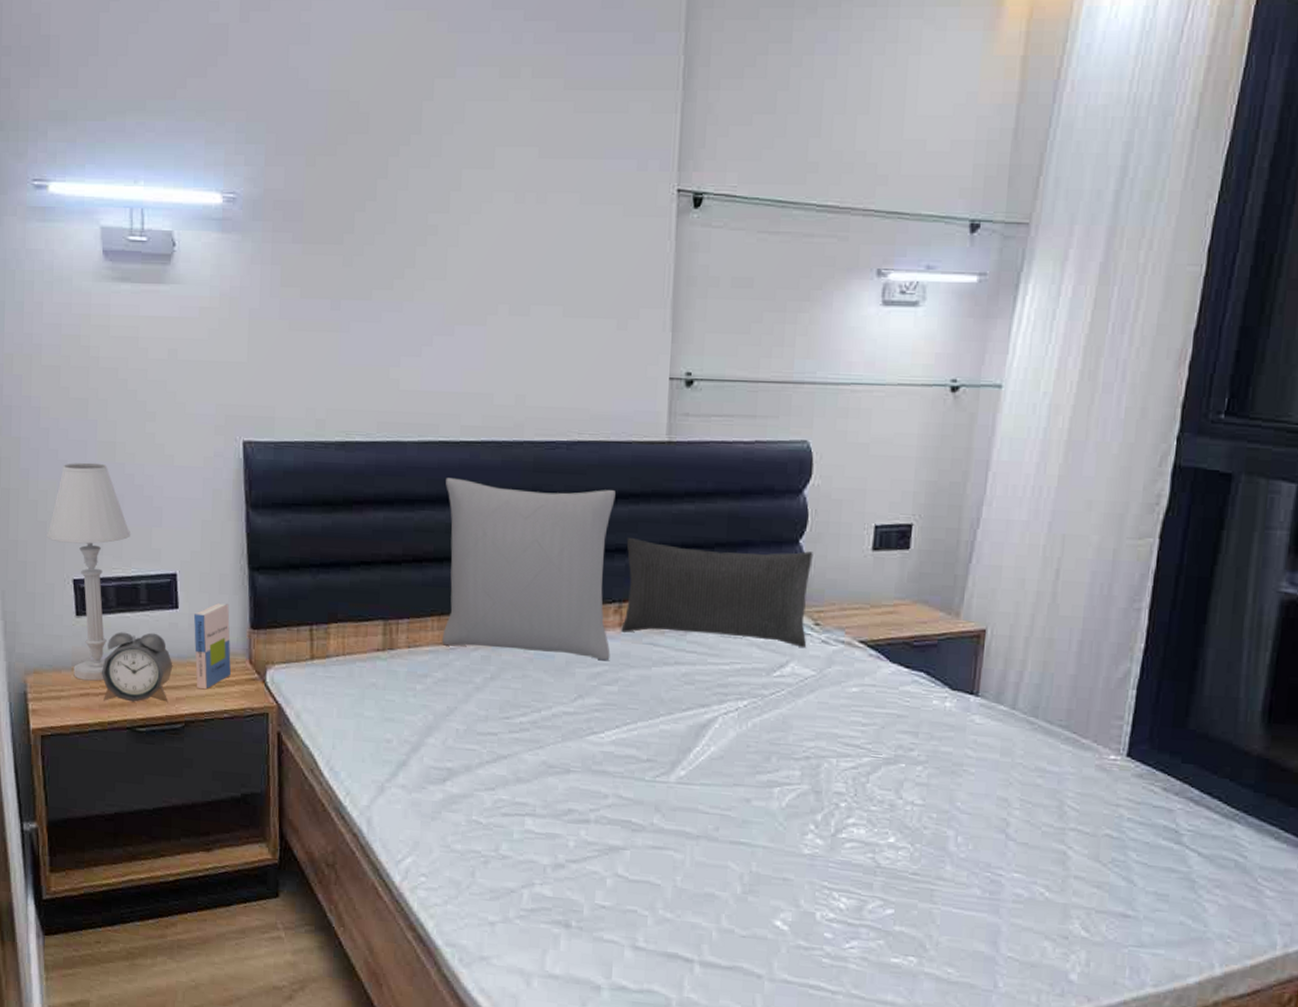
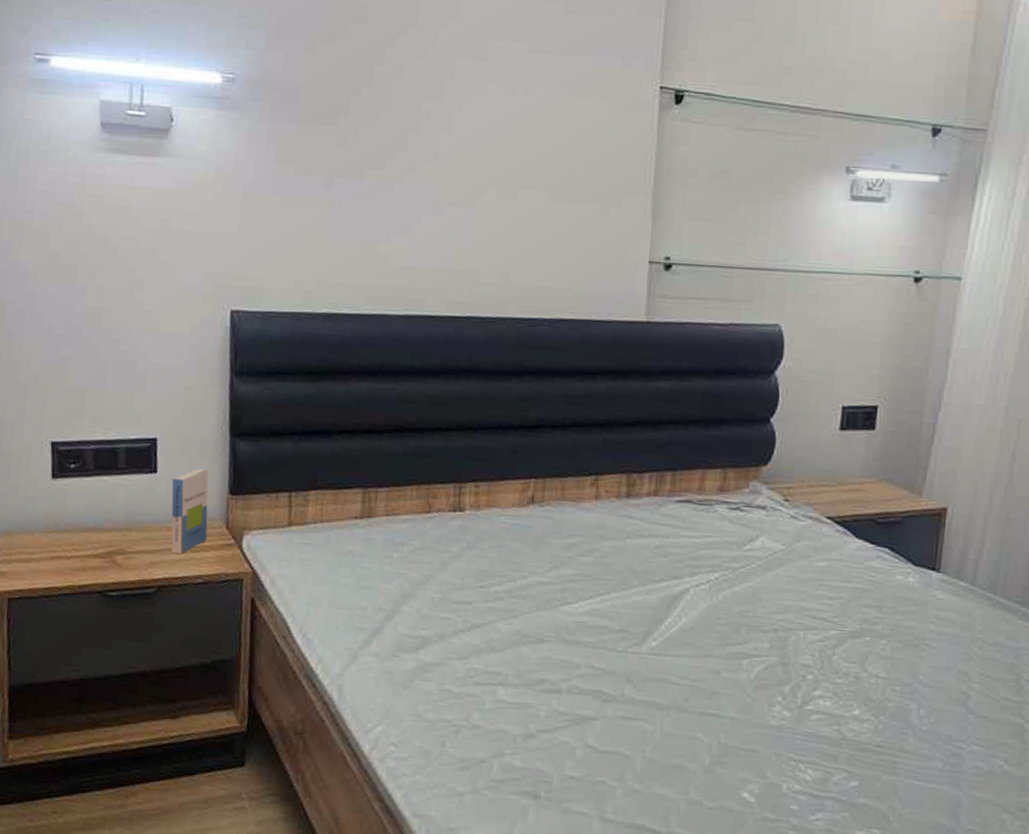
table lamp: present [46,462,131,681] -> none [26,326,113,544]
alarm clock: present [101,632,173,702] -> none [74,495,149,567]
pillow: present [442,478,616,660] -> none [420,351,595,531]
pillow: present [621,537,813,649] -> none [597,412,784,523]

